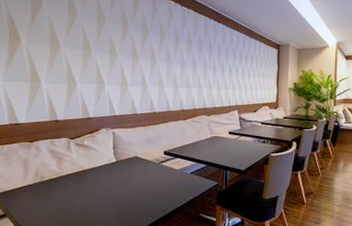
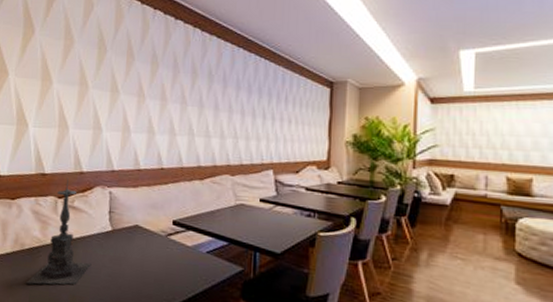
candle holder: none [47,123,101,207] -> present [26,177,92,285]

